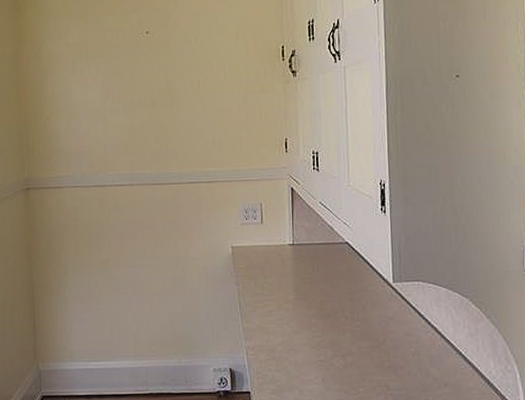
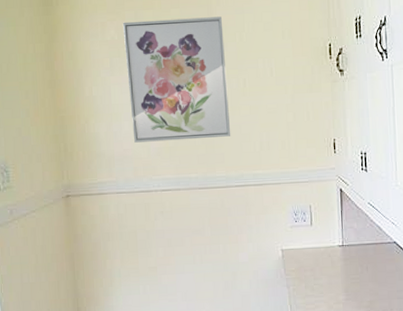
wall art: none [84,20,185,139] -> present [122,16,231,143]

